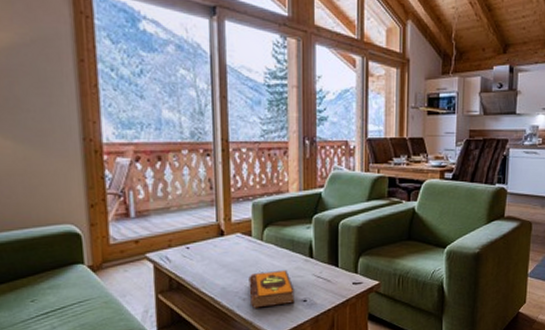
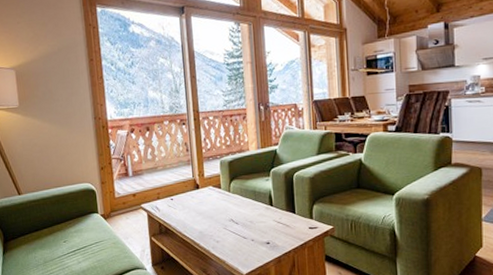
hardback book: present [249,269,295,308] -> none [220,216,260,249]

